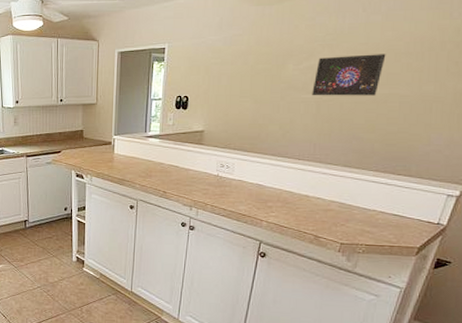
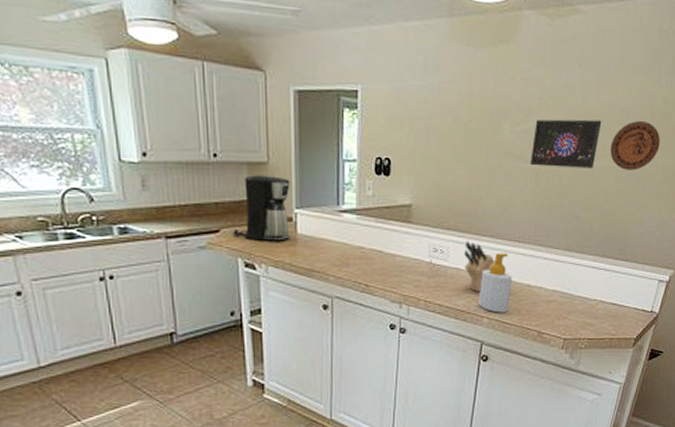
coffee maker: none [69,113,112,159] -> present [233,175,291,241]
knife block: none [247,158,276,199] -> present [464,241,495,291]
soap bottle: none [258,168,292,218] -> present [478,253,513,313]
decorative plate: none [394,51,451,96] -> present [610,121,660,171]

